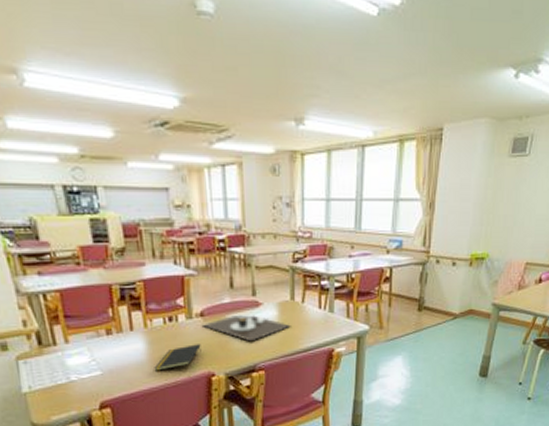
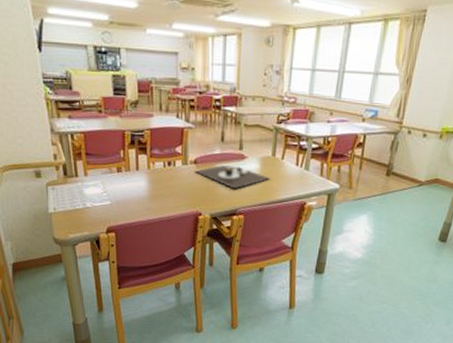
notepad: present [154,344,201,371] -> none [152,186,192,206]

